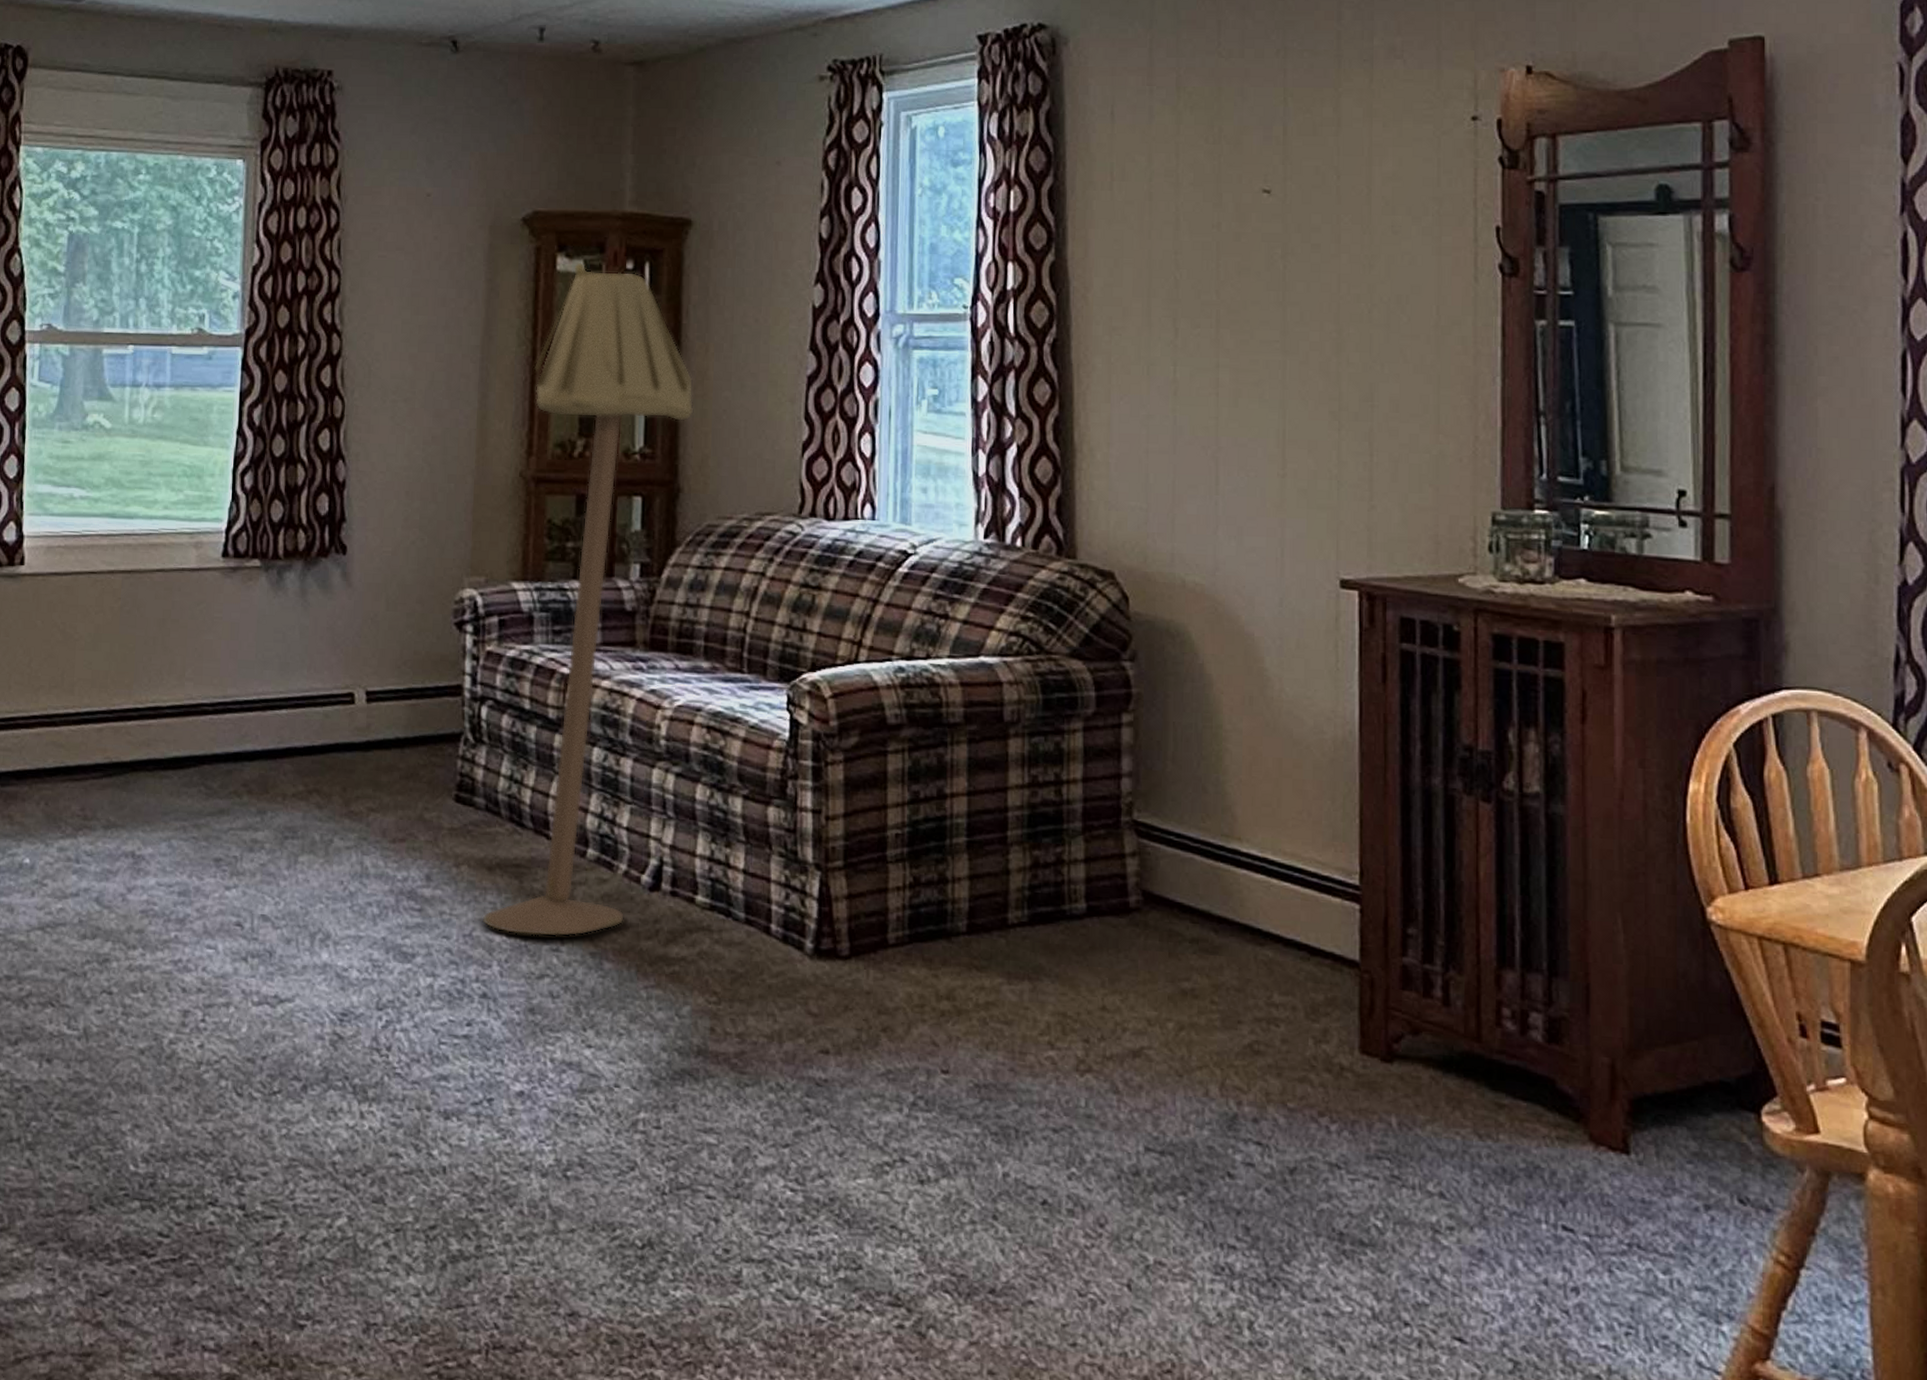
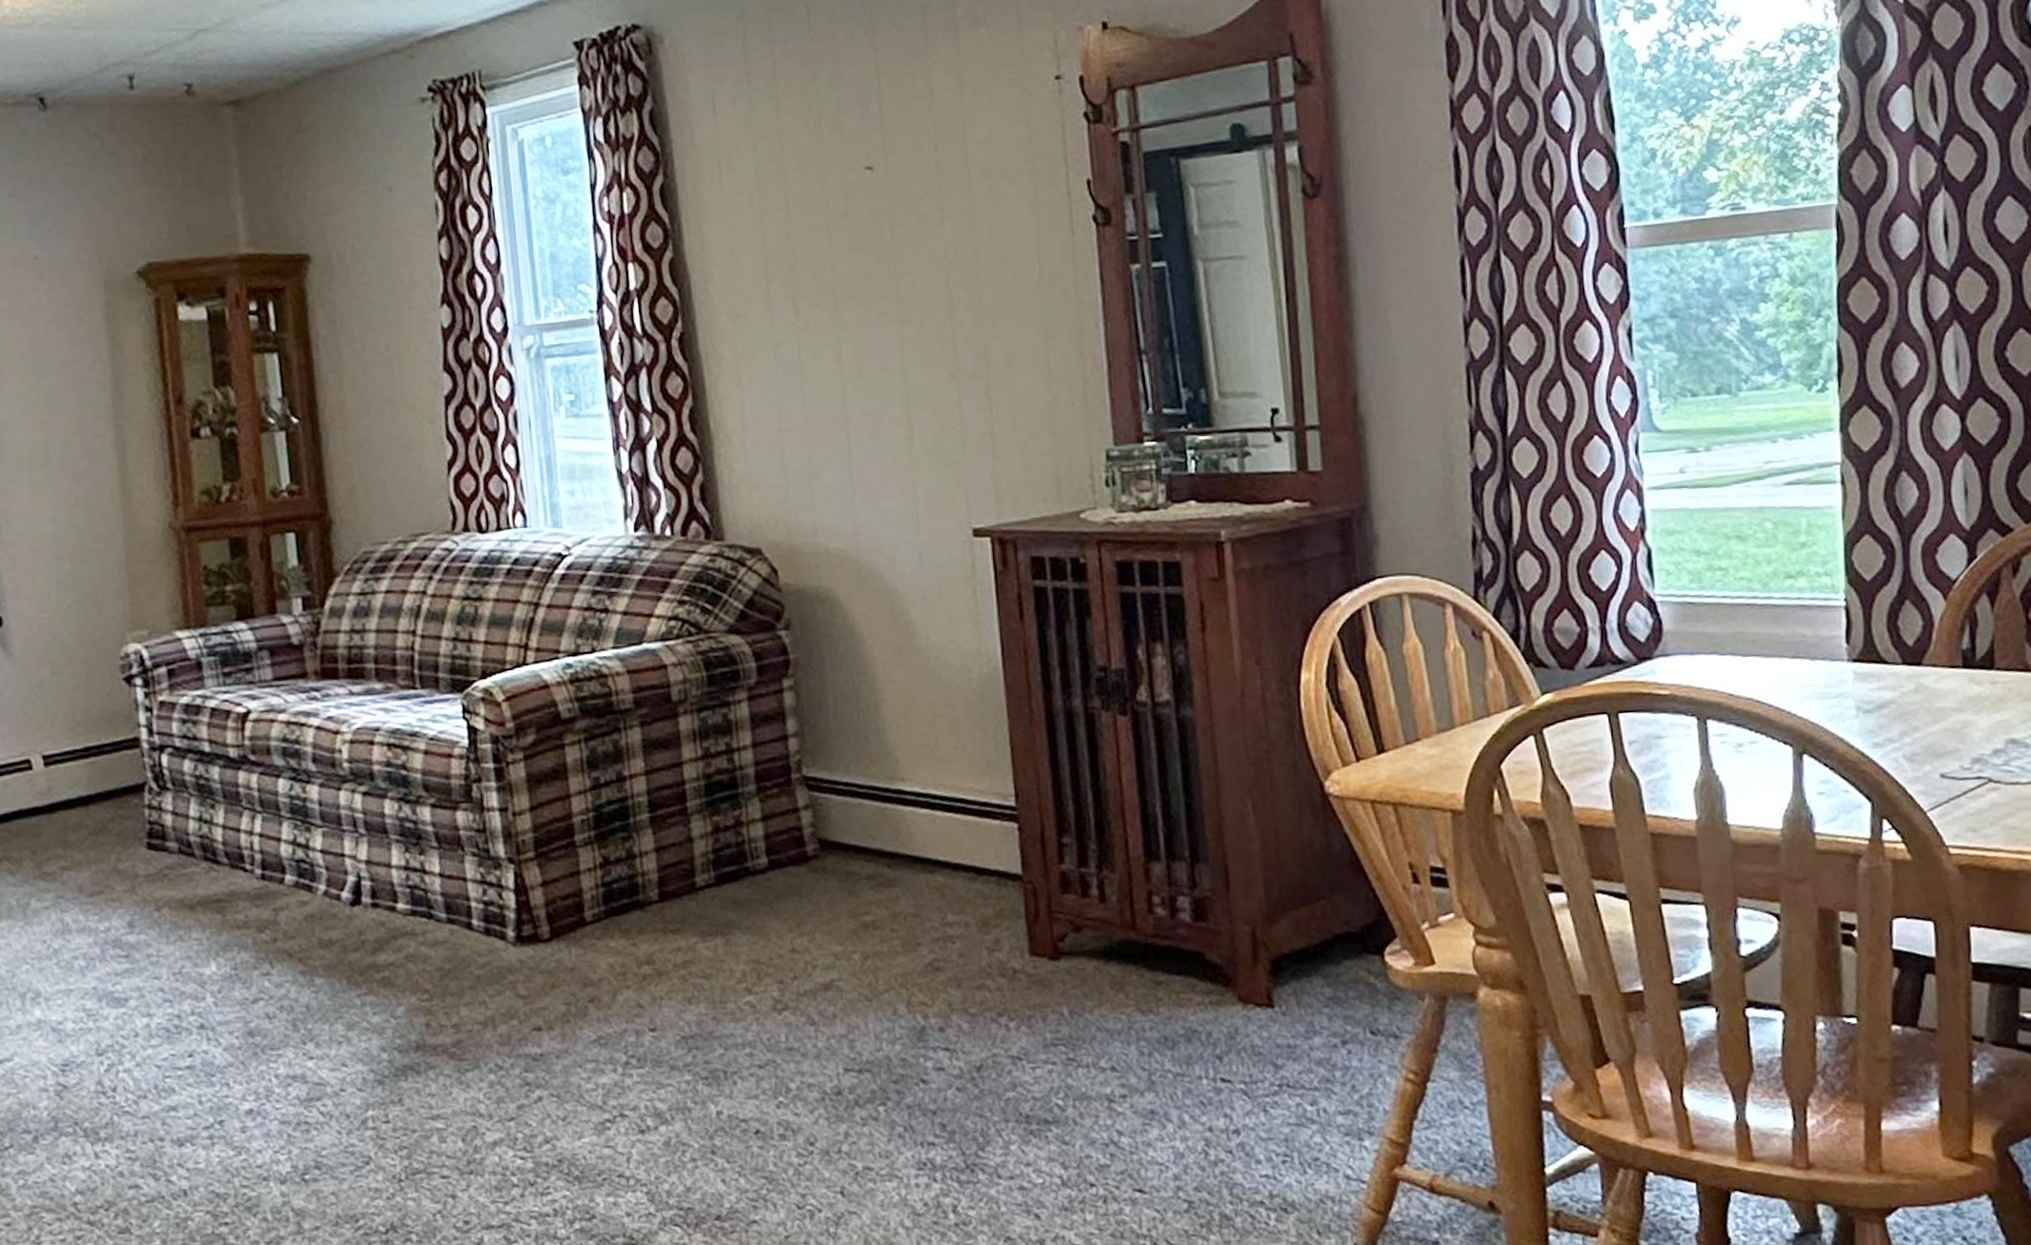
floor lamp: present [482,262,694,937] -> none [168,309,336,966]

